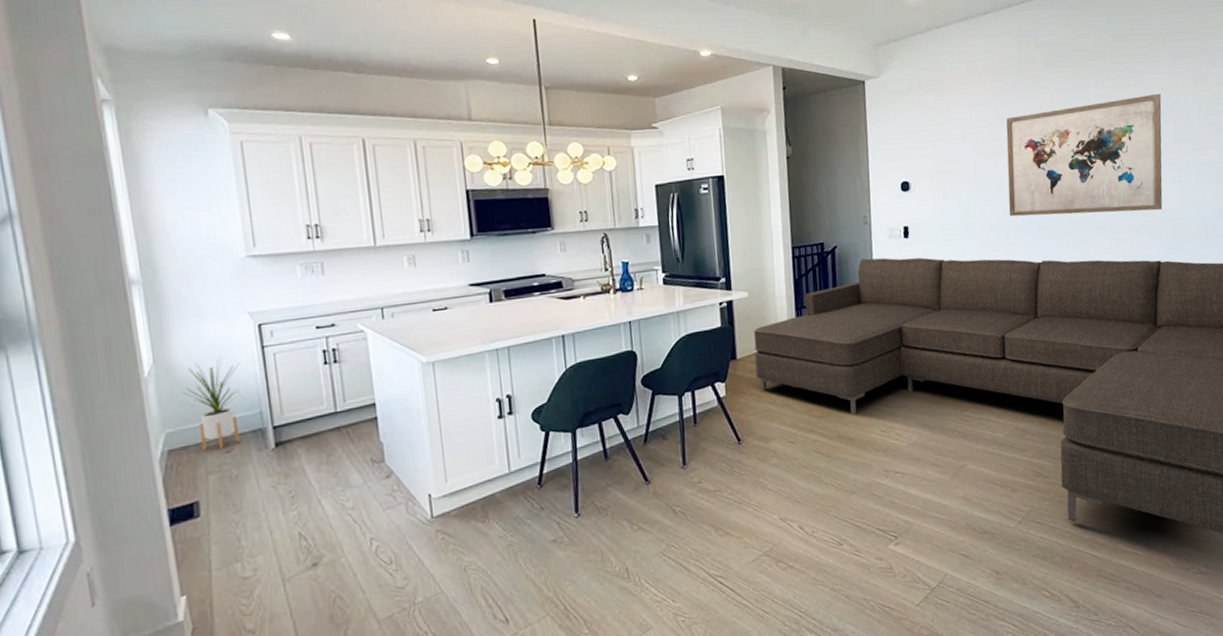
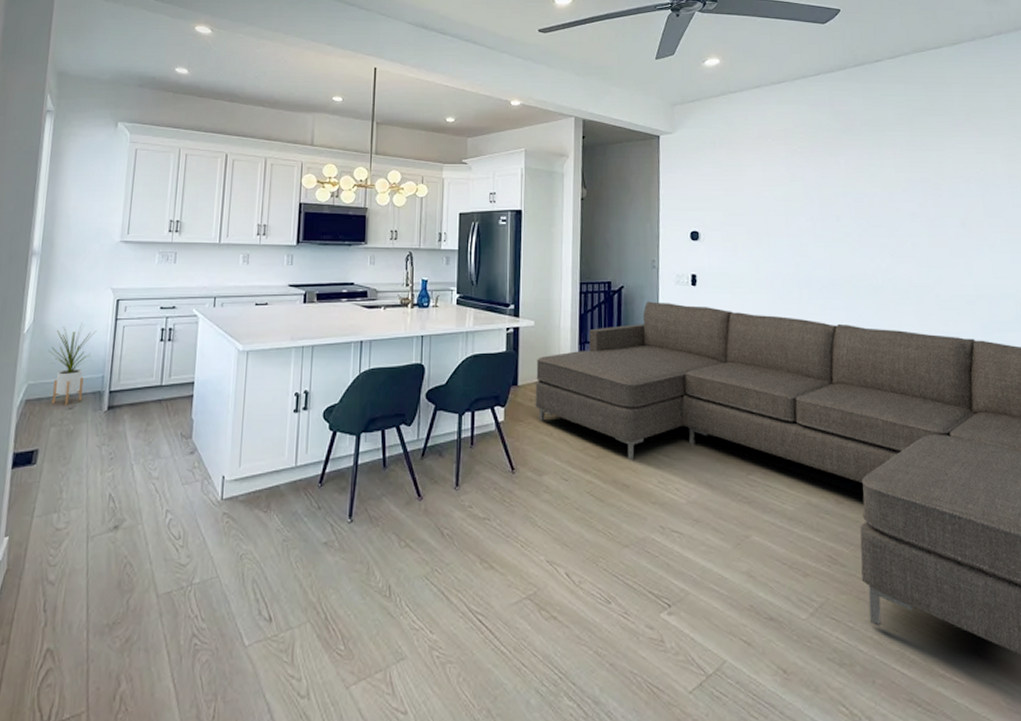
wall art: present [1006,93,1163,217] -> none [799,167,974,286]

